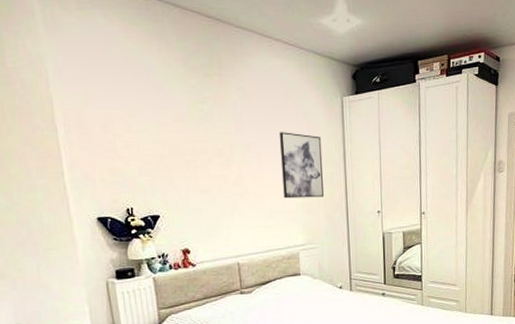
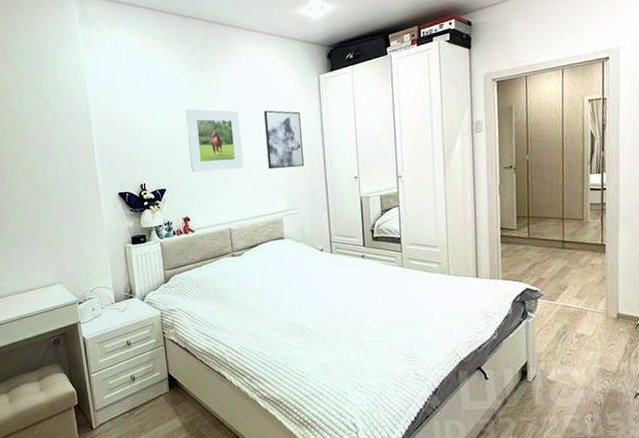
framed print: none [184,122,255,198] -> present [186,109,244,173]

